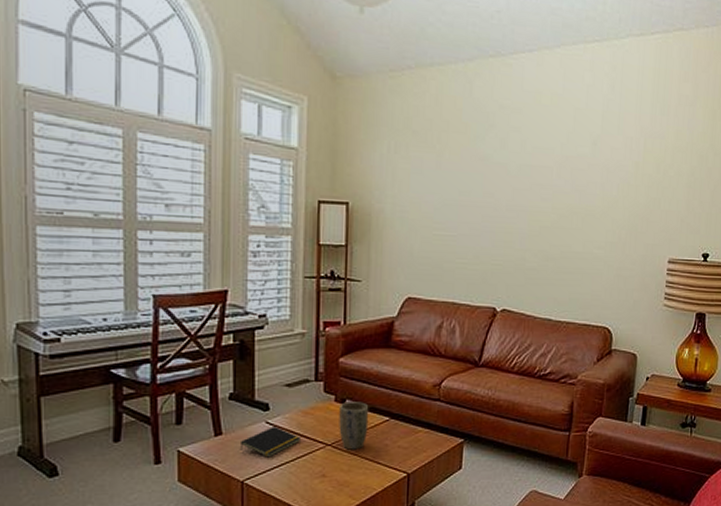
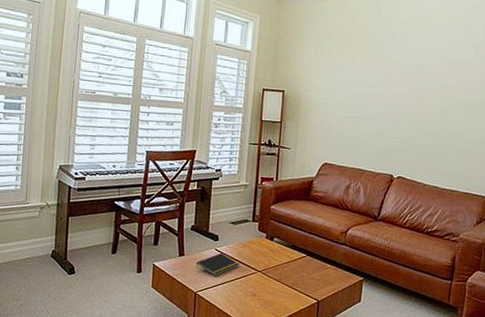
plant pot: present [339,402,369,450] -> none [267,239,291,278]

